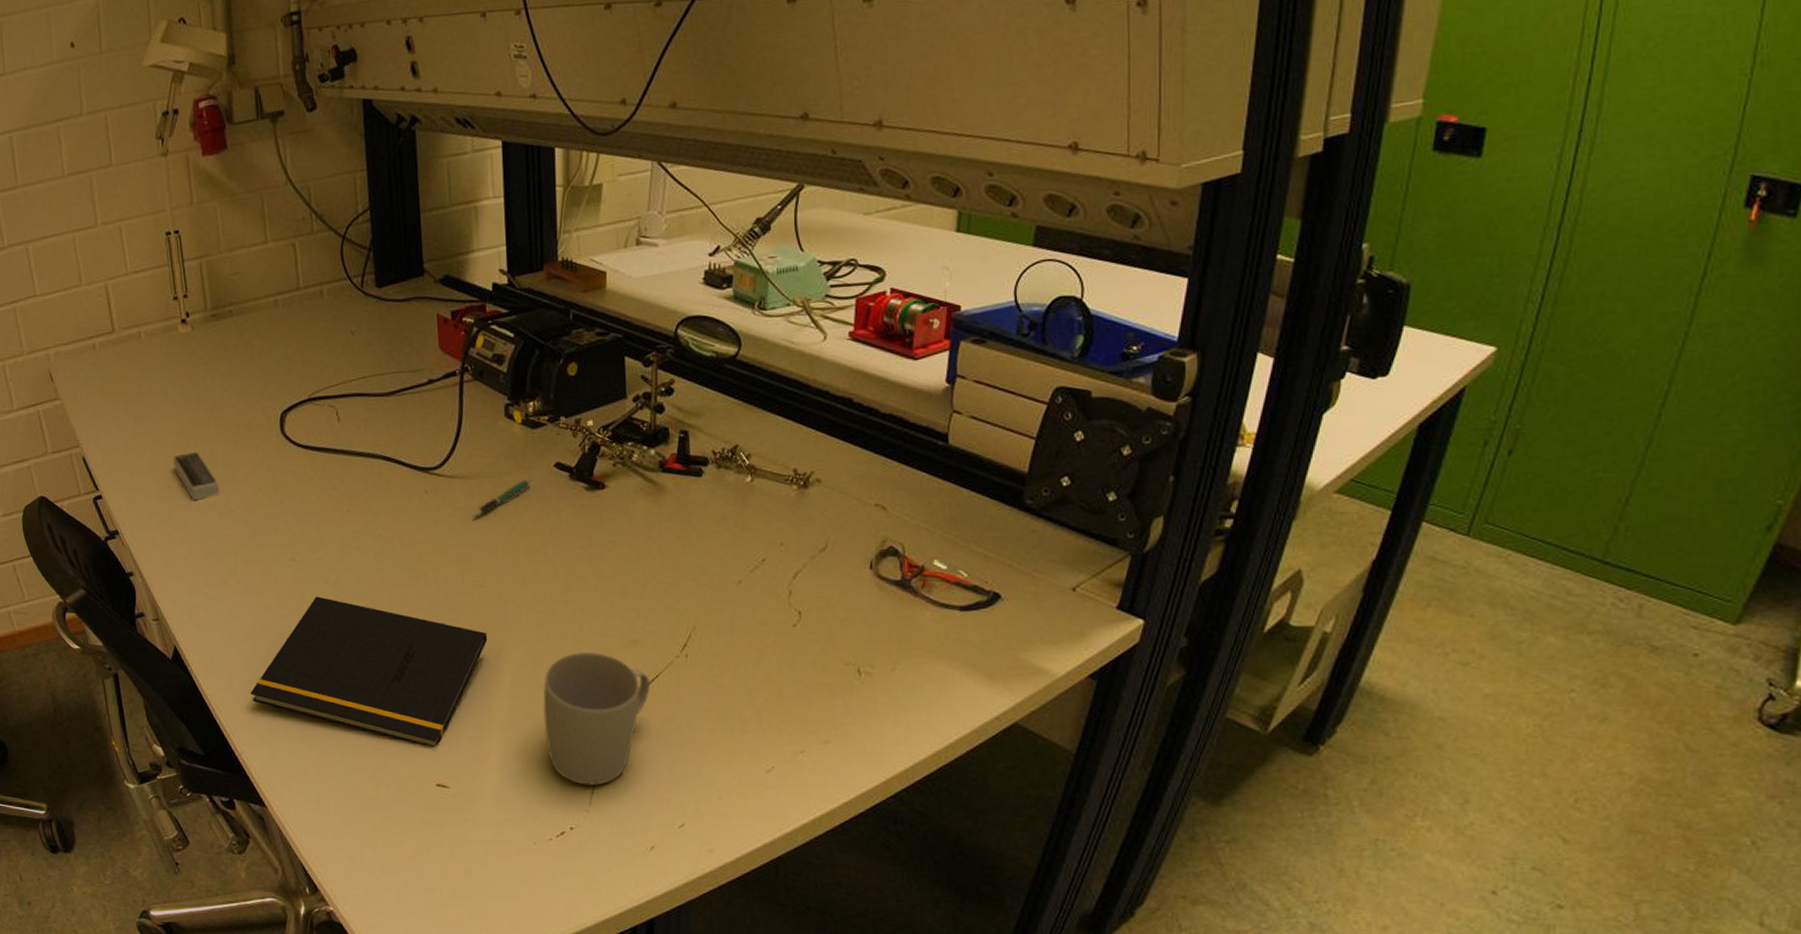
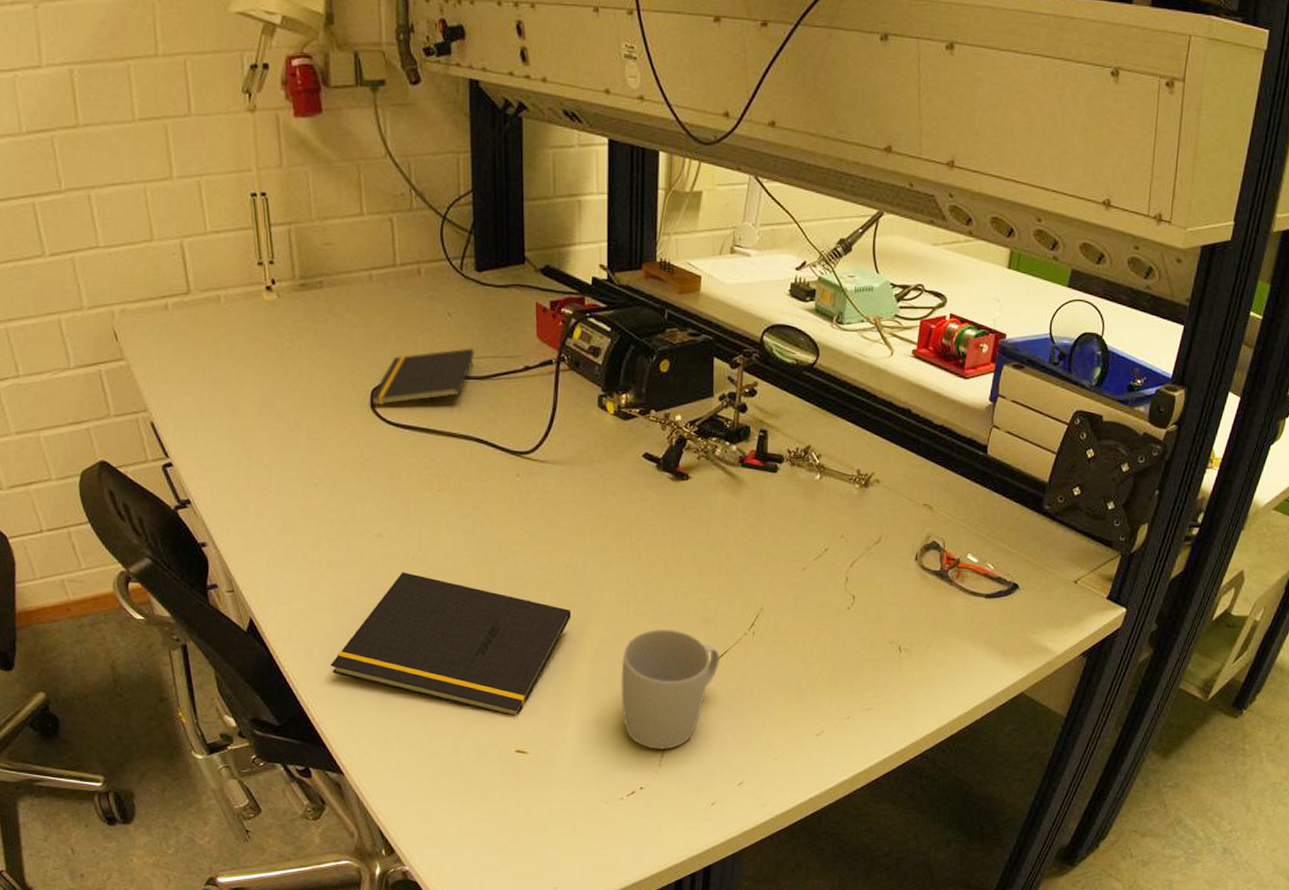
multiport hub: present [173,451,219,501] -> none [253,423,303,473]
notepad: none [281,365,378,429] -> present [371,348,475,406]
pen: present [473,477,532,517] -> none [562,466,621,501]

